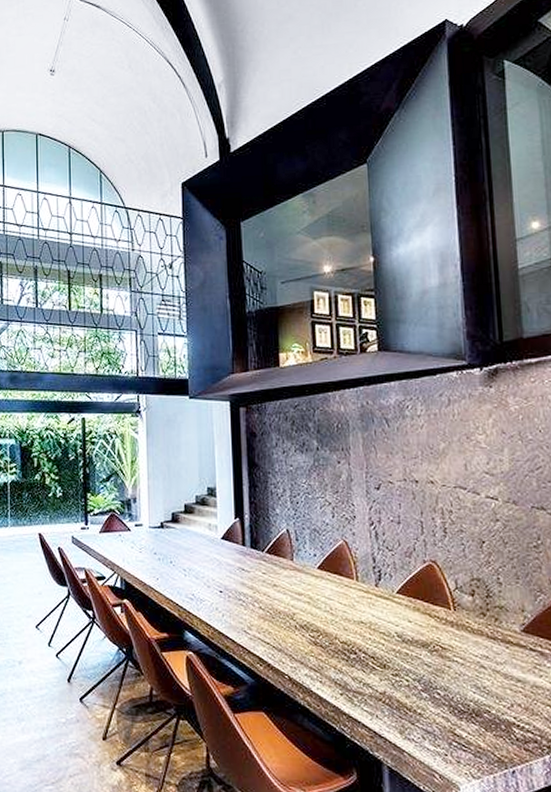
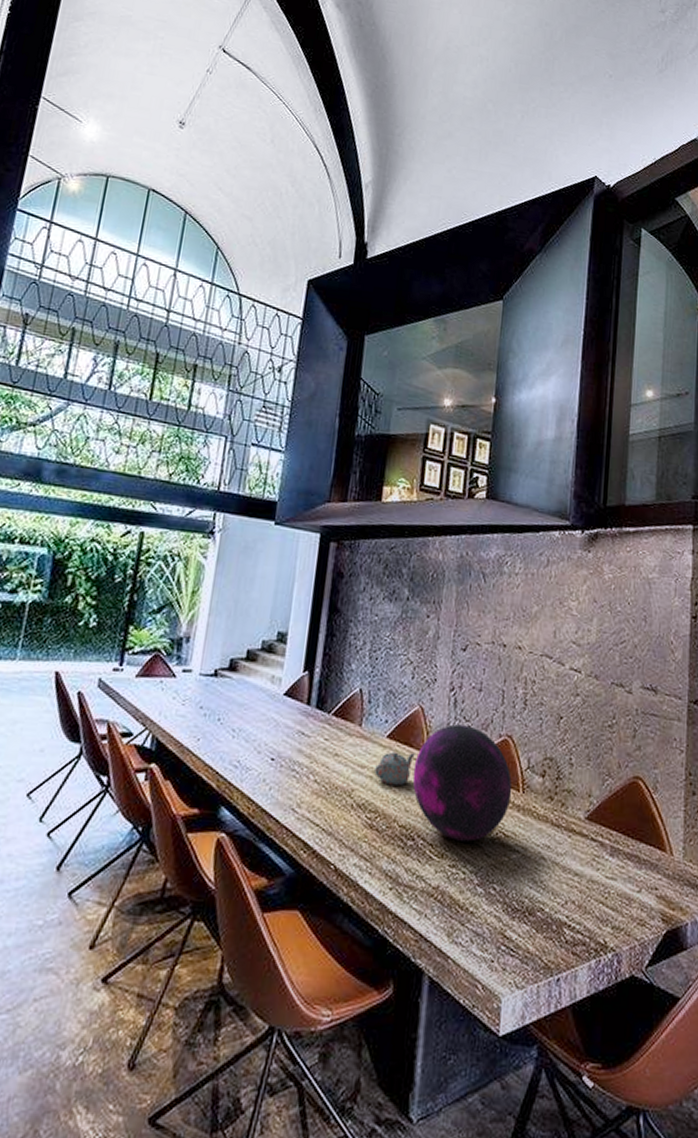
teapot: none [311,580,346,610] -> present [374,751,415,787]
decorative orb: none [346,554,444,654] -> present [412,724,513,842]

